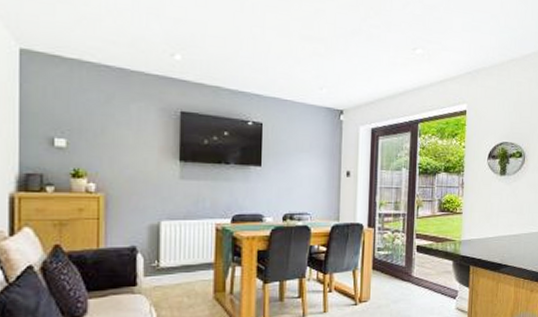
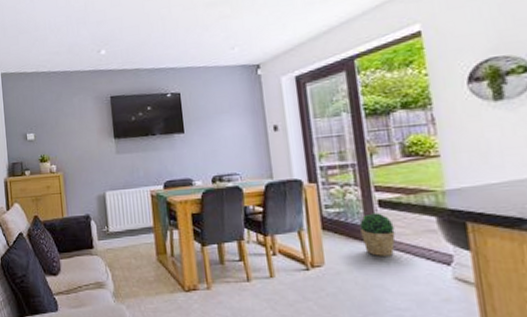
potted plant: none [401,256,425,292] -> present [359,213,396,256]

